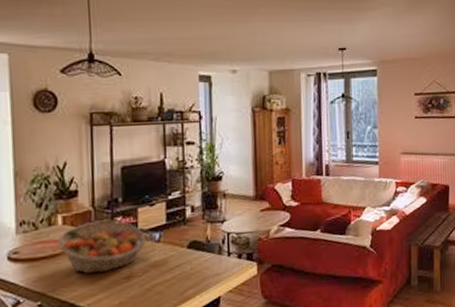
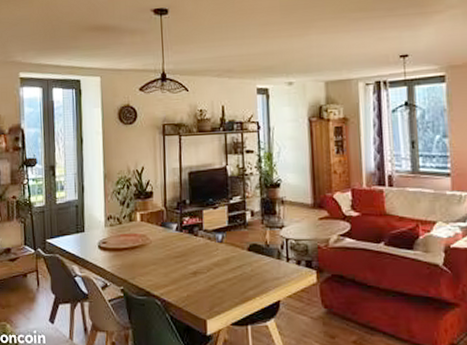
fruit basket: present [58,219,147,274] -> none [137,219,211,267]

